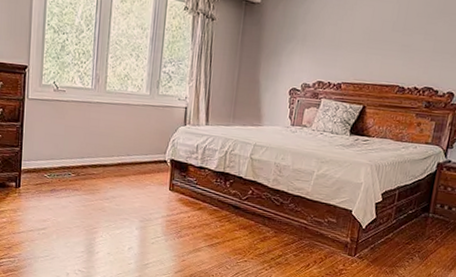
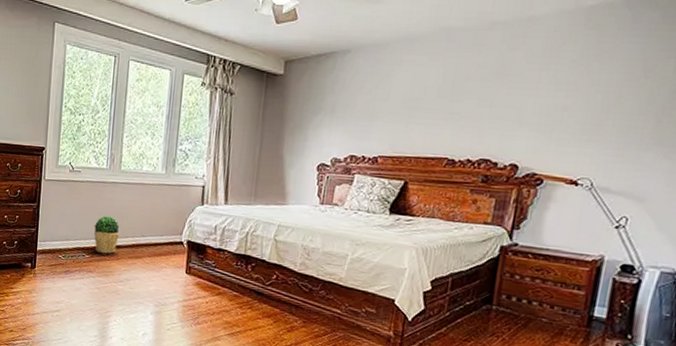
potted plant: none [79,135,105,173] -> present [94,216,120,254]

